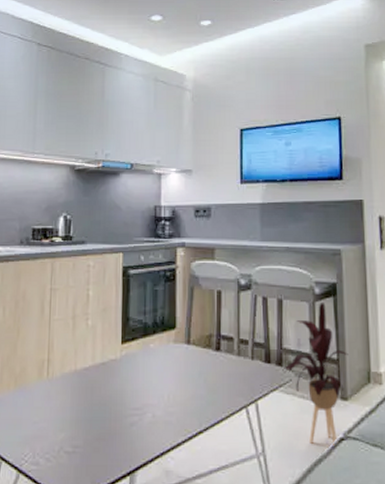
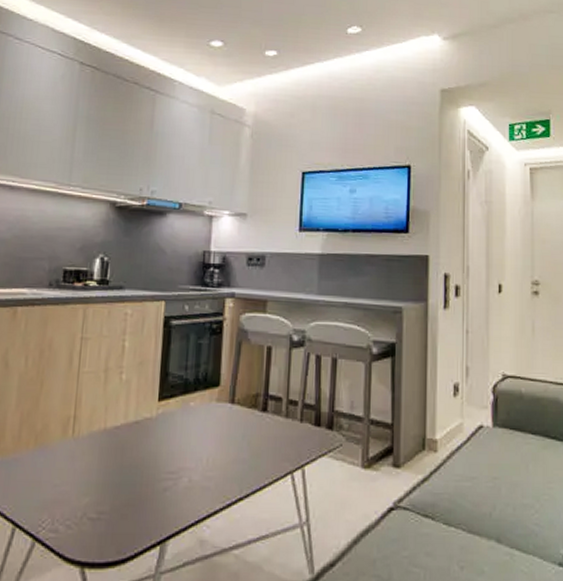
house plant: present [282,303,348,445] -> none [333,363,404,515]

